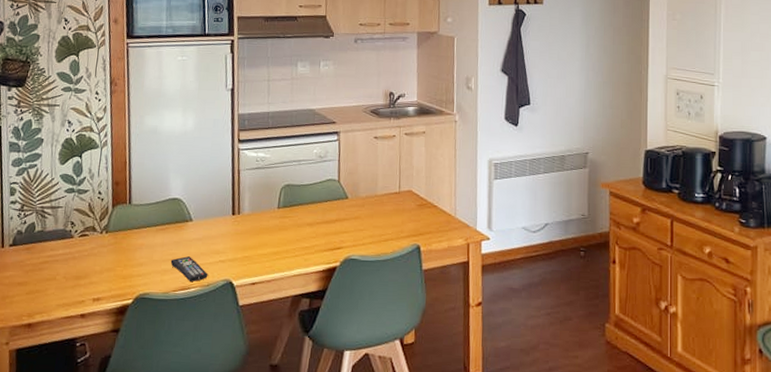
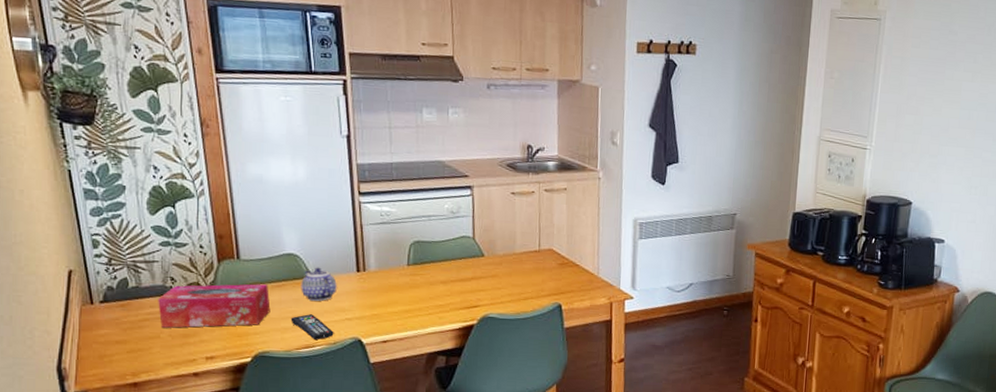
tissue box: none [57,227,154,270] -> present [158,284,271,328]
teapot: none [181,210,214,244] -> present [301,267,337,301]

